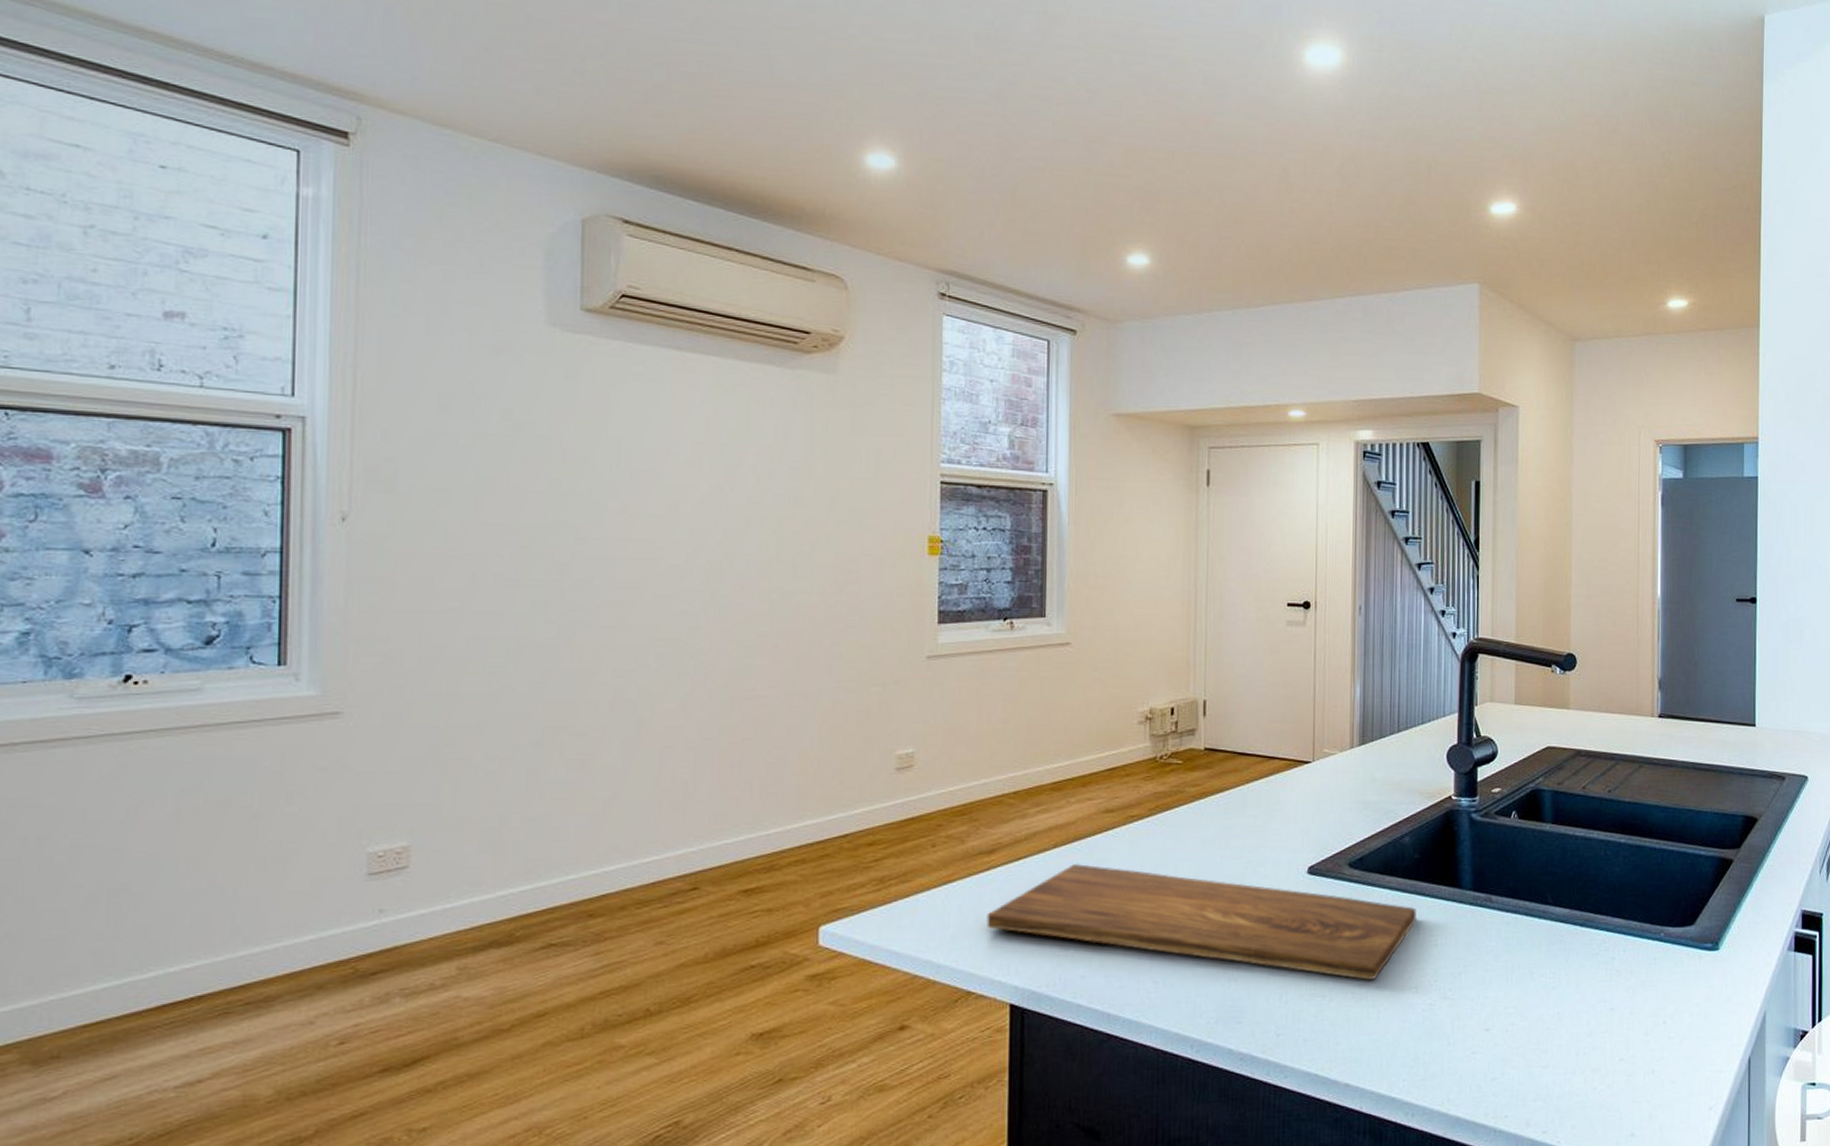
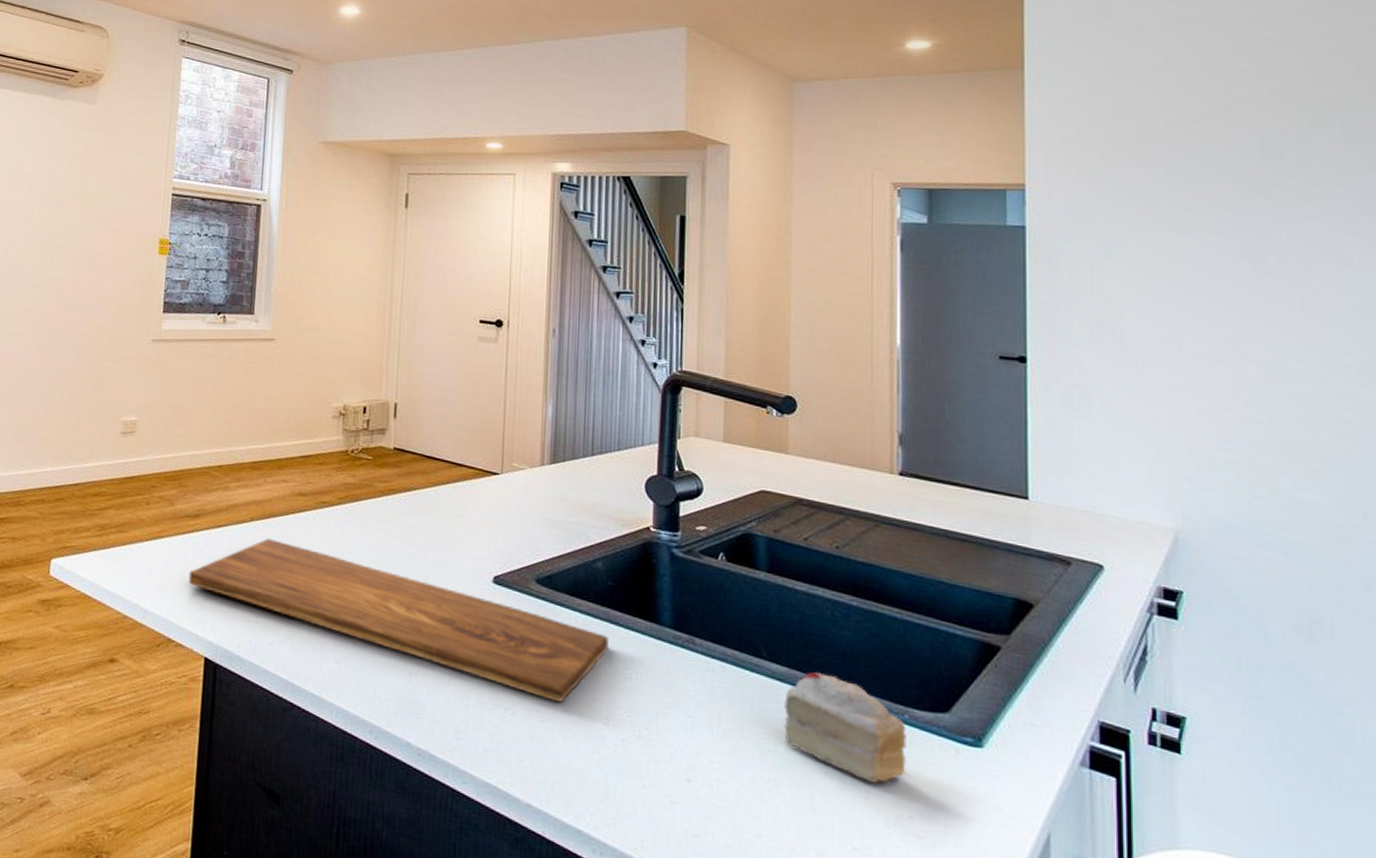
cake slice: none [1566,909,1662,999] -> present [784,672,906,783]

